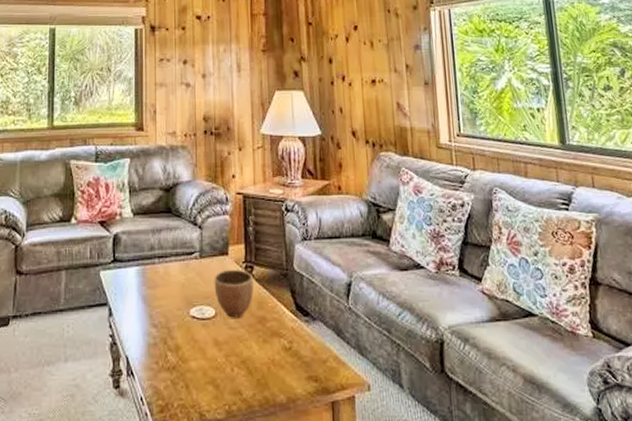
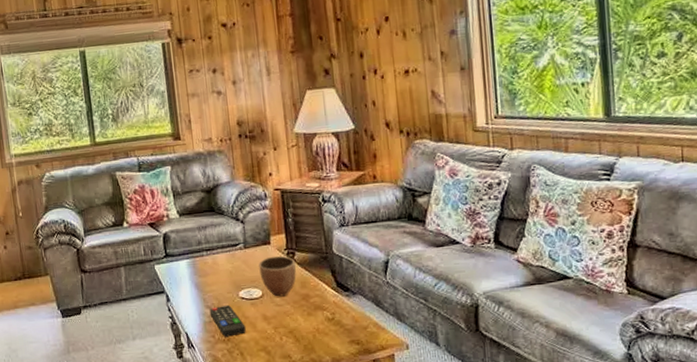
remote control: none [155,324,194,364] -> present [209,304,246,337]

